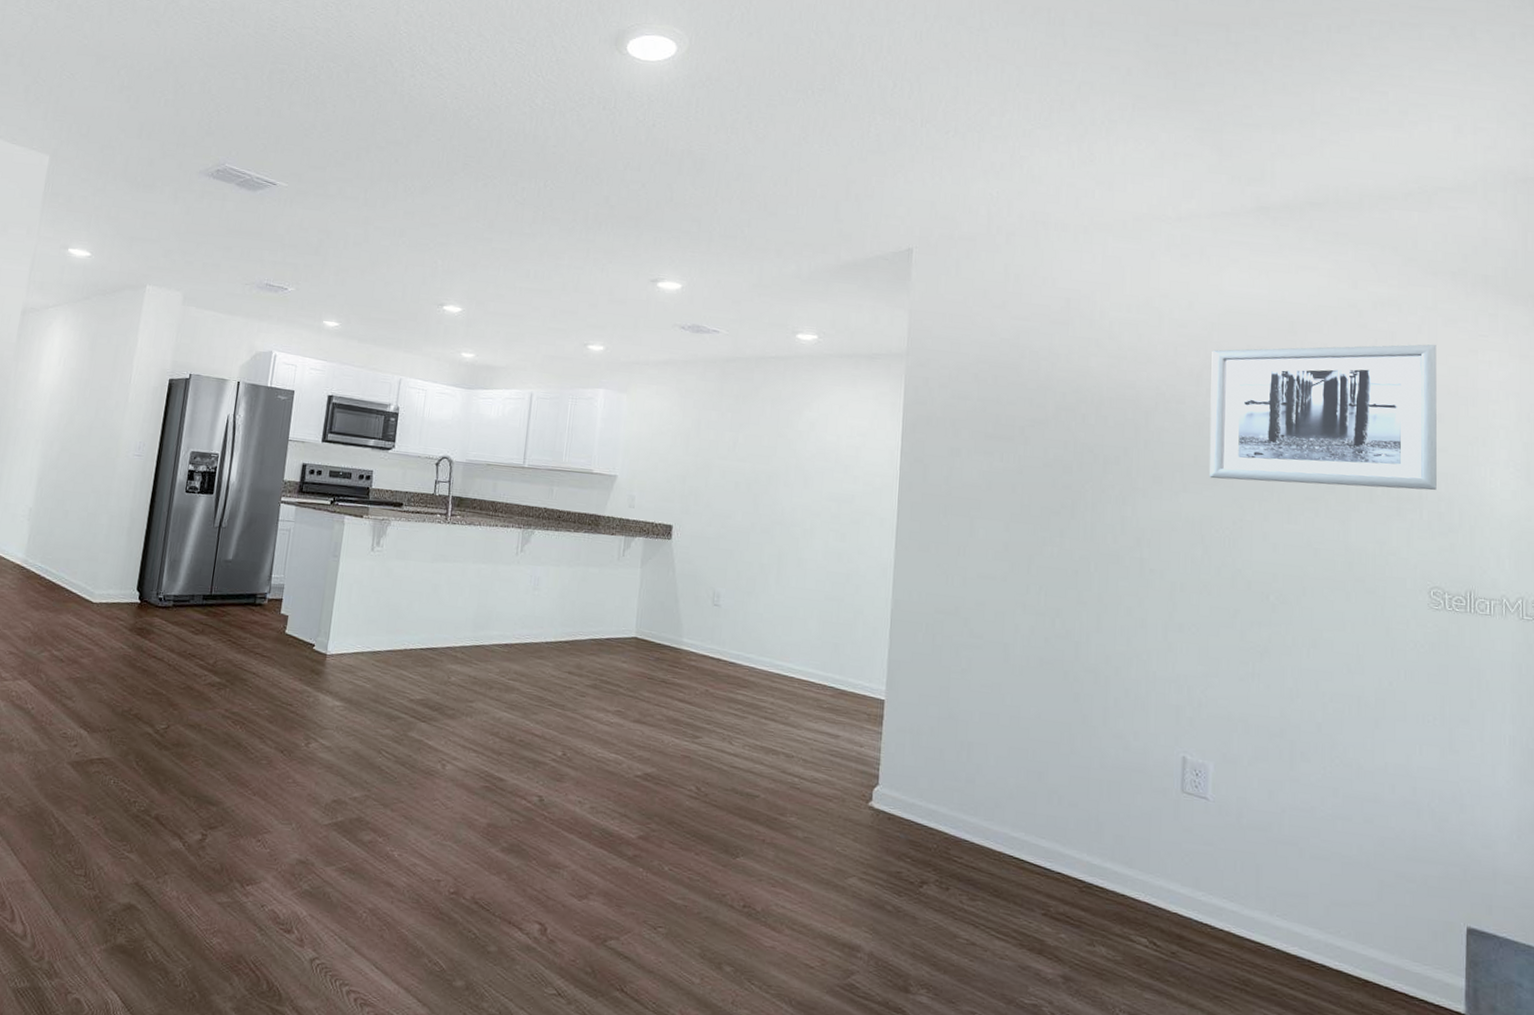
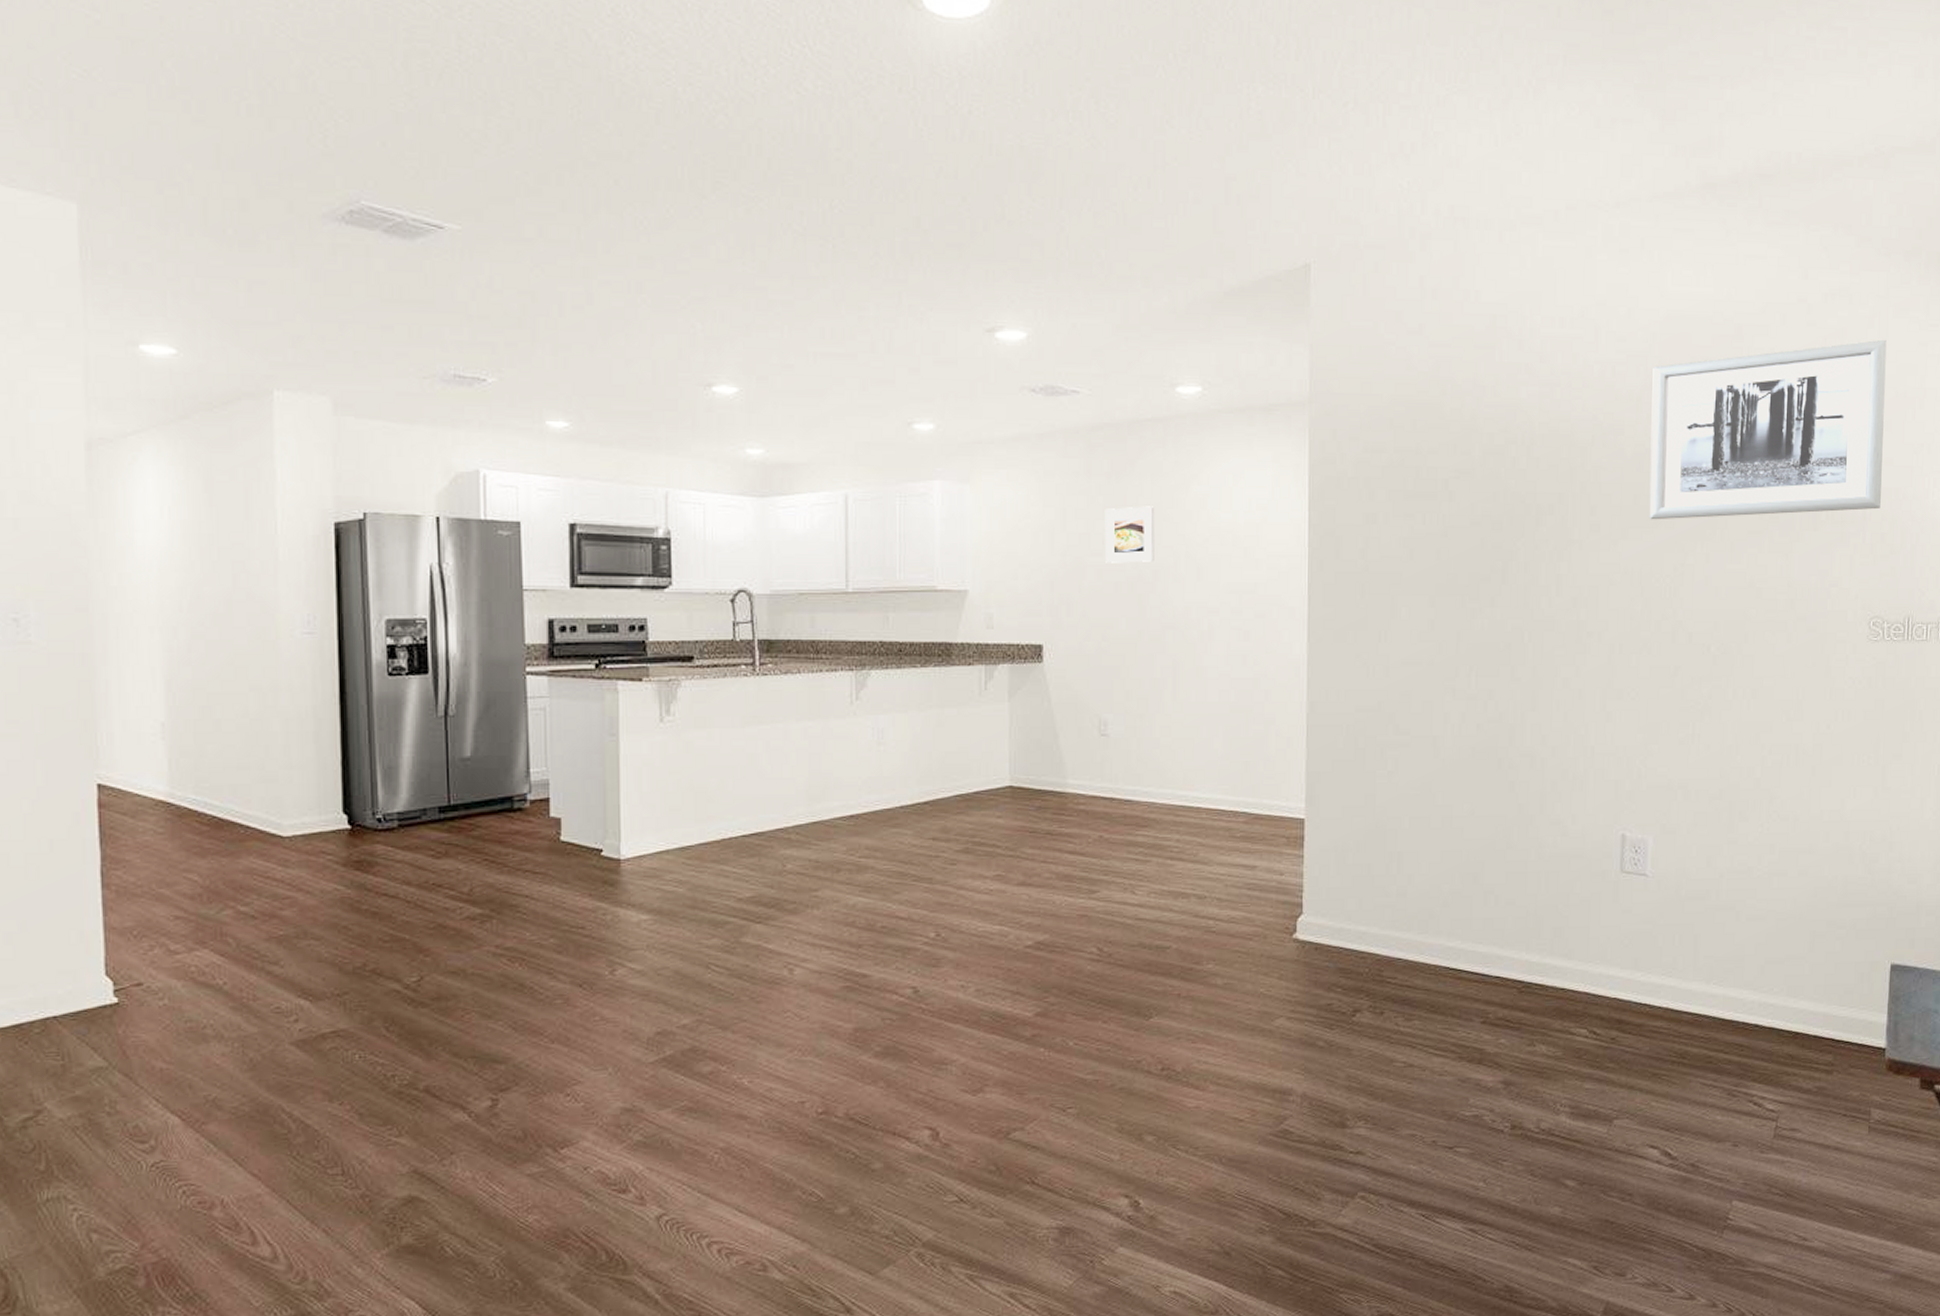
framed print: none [729,423,773,469] -> present [1104,506,1155,563]

